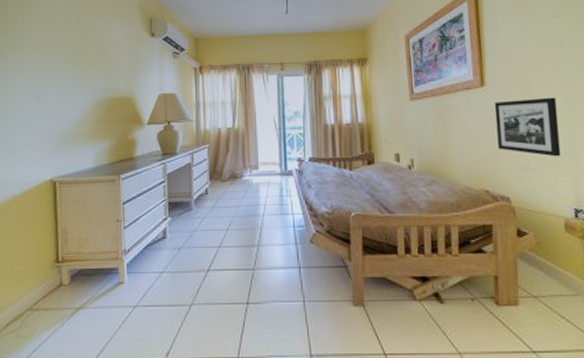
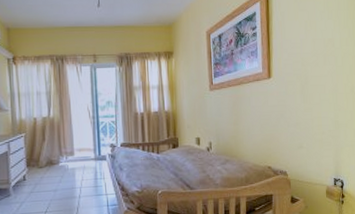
picture frame: present [494,97,561,157] -> none [278,88,327,137]

